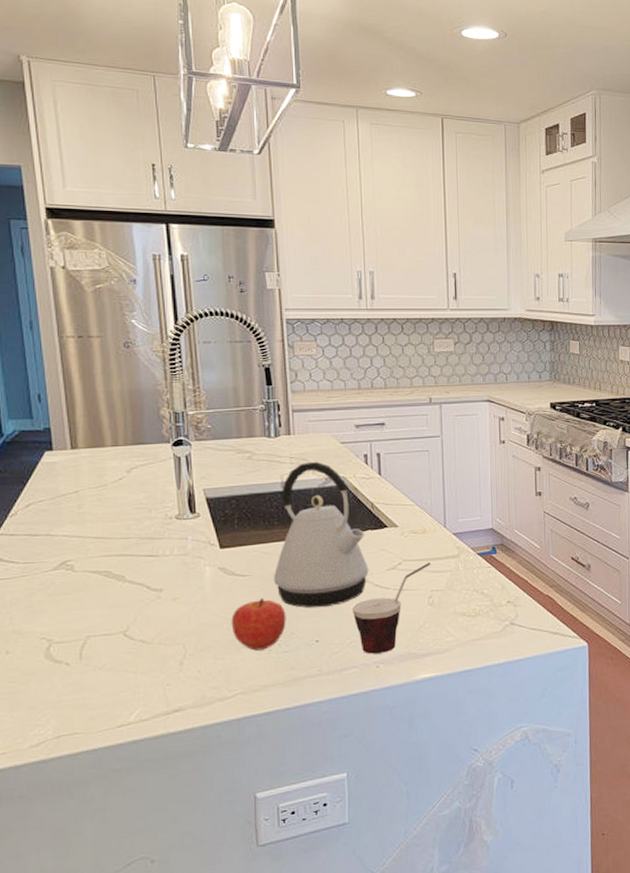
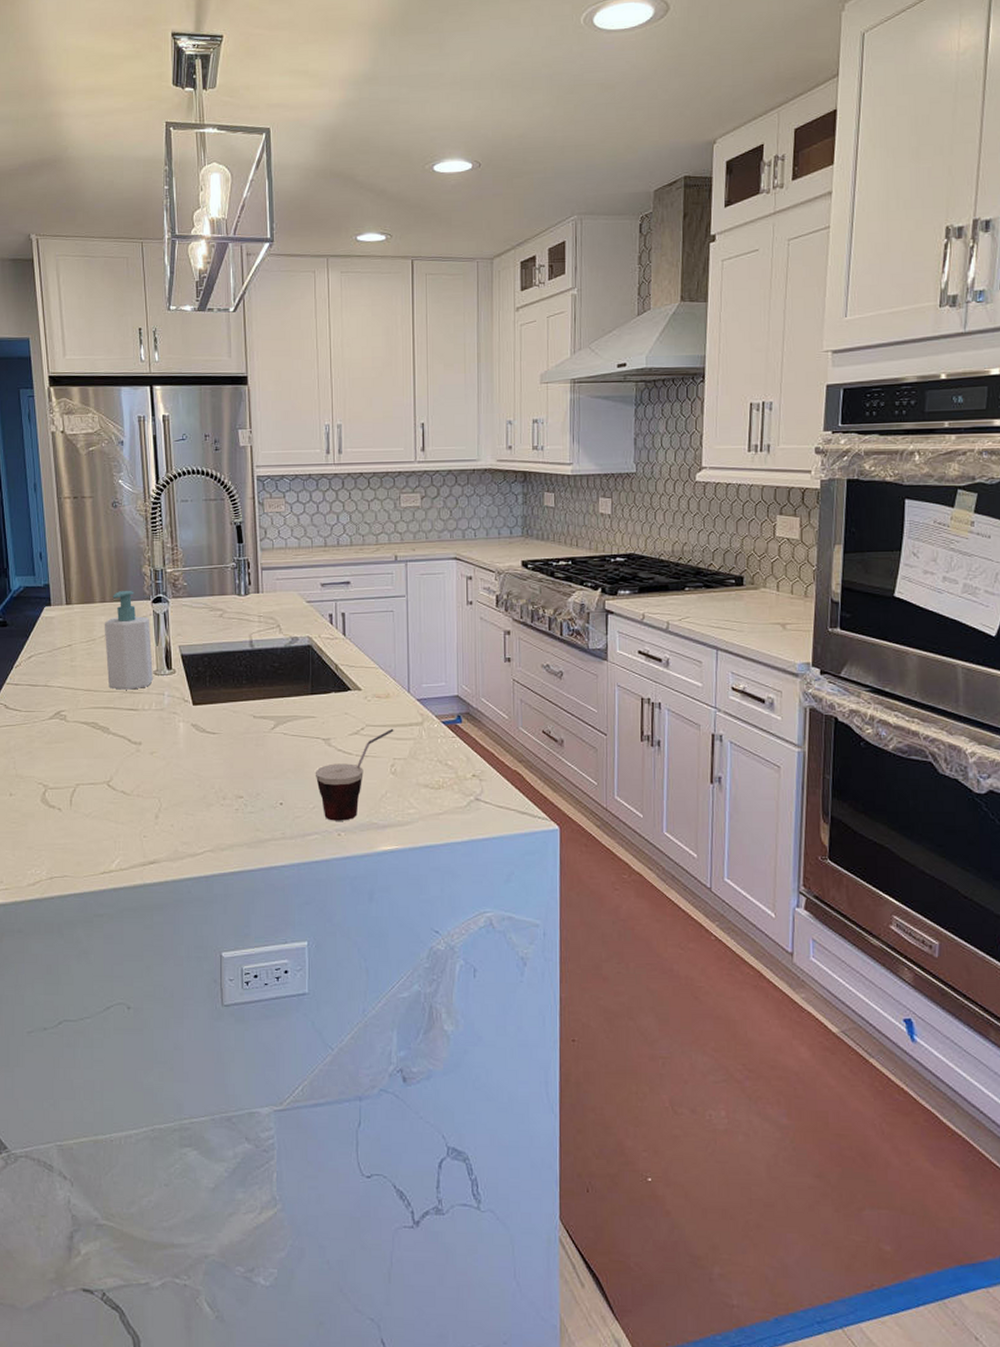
soap bottle: none [116,434,175,536] -> present [104,591,153,690]
fruit: present [231,598,286,651] -> none [202,757,252,809]
kettle: present [273,461,369,609] -> none [241,620,332,770]

